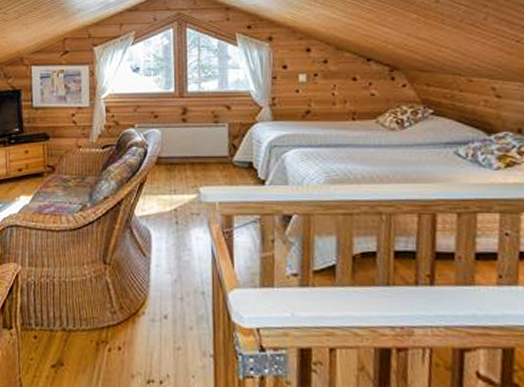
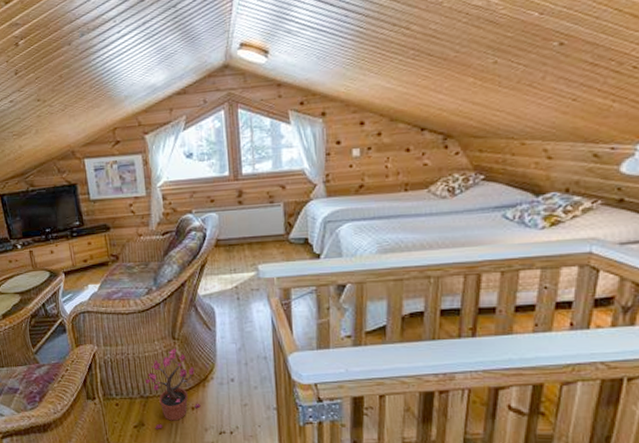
potted plant: none [70,274,129,371] -> present [145,348,201,429]

